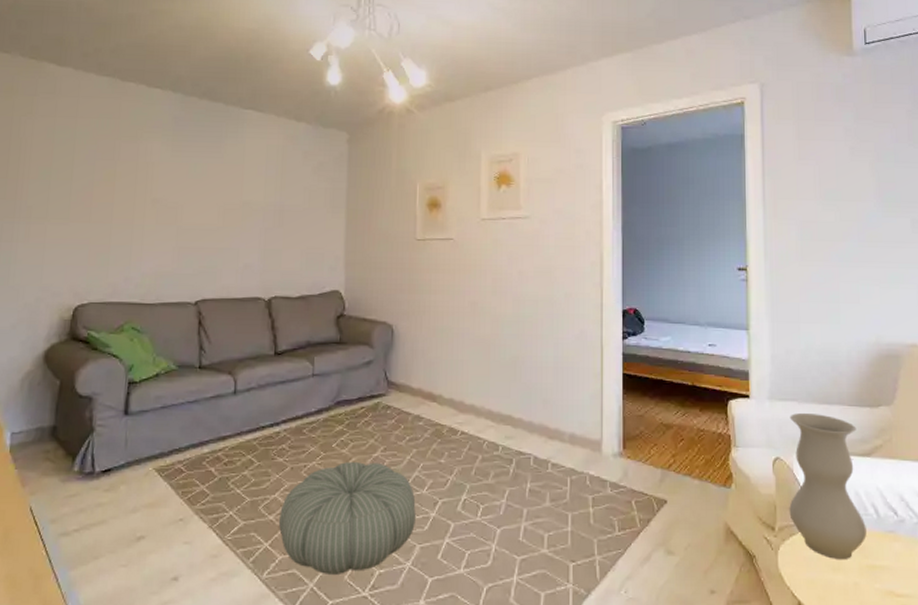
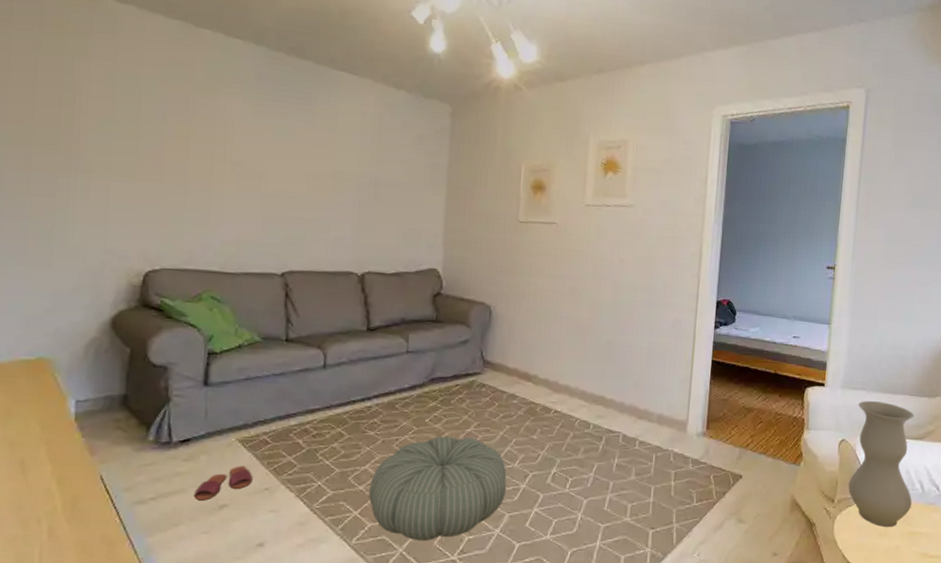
slippers: none [113,495,168,532] -> present [193,465,253,501]

